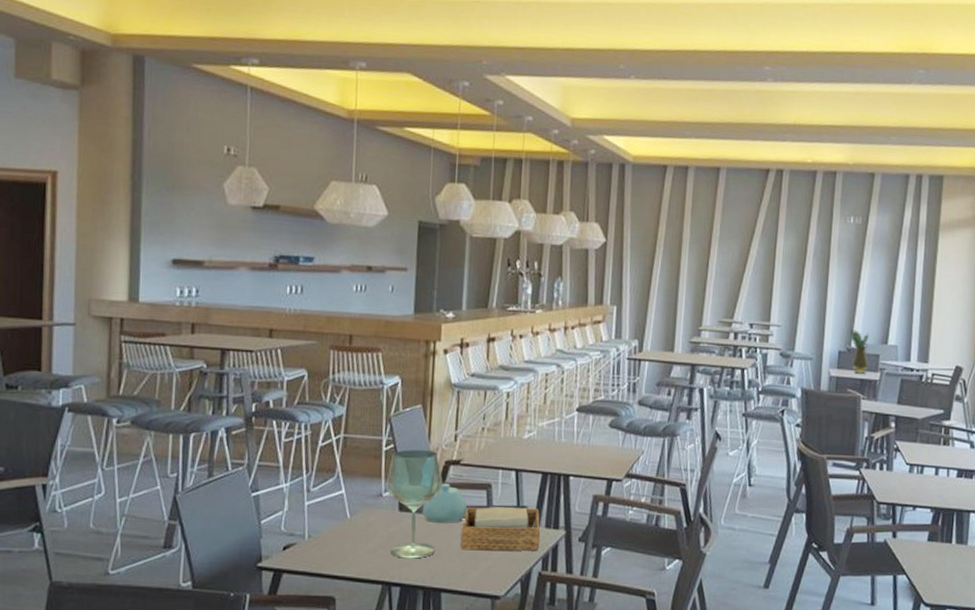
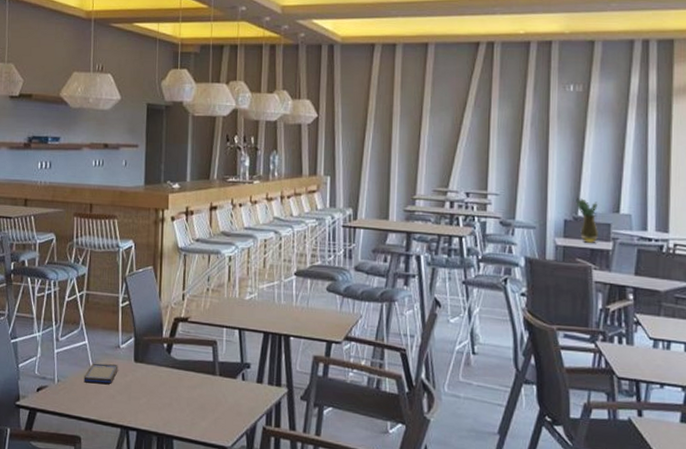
mobile phone: none [339,514,380,538] -> present [84,363,118,384]
wine glass: present [386,449,443,559] -> none [123,306,173,407]
sugar bowl: present [421,483,468,524] -> none [154,338,195,376]
napkin holder: present [460,506,541,551] -> none [189,361,264,407]

